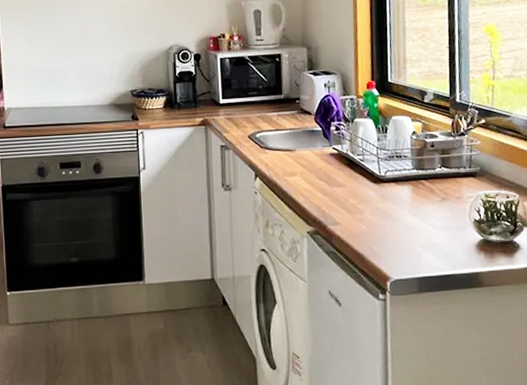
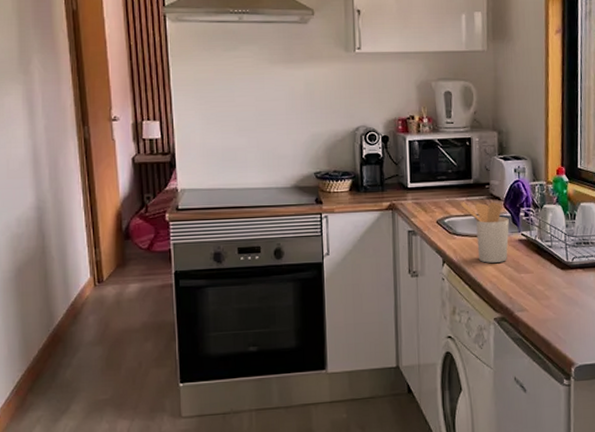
utensil holder: none [272,116,321,177] -> present [461,202,509,263]

